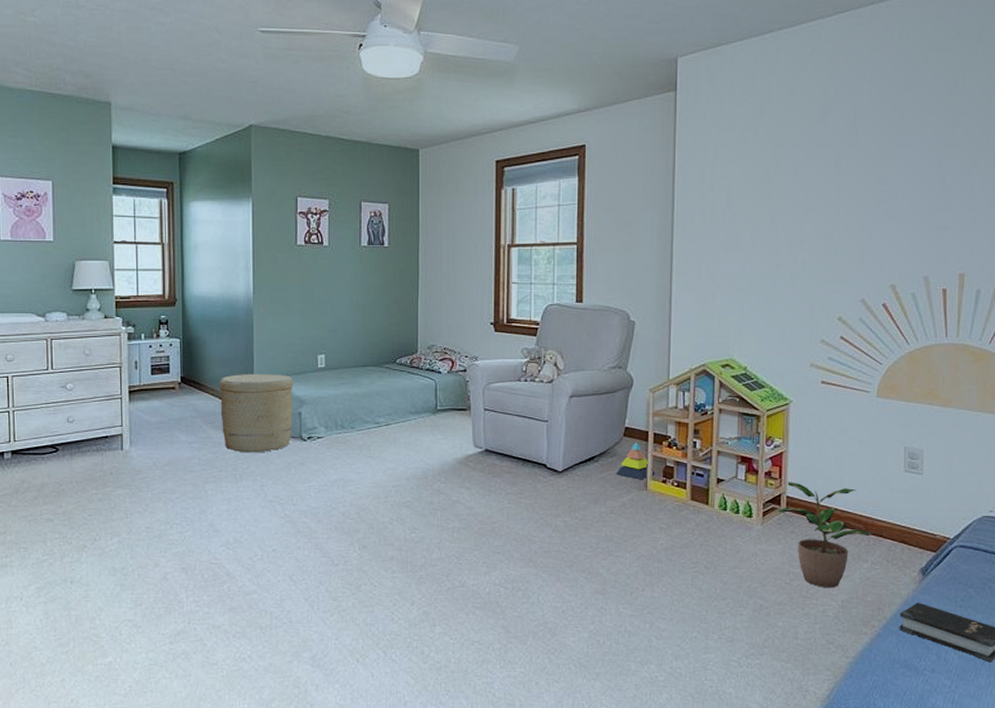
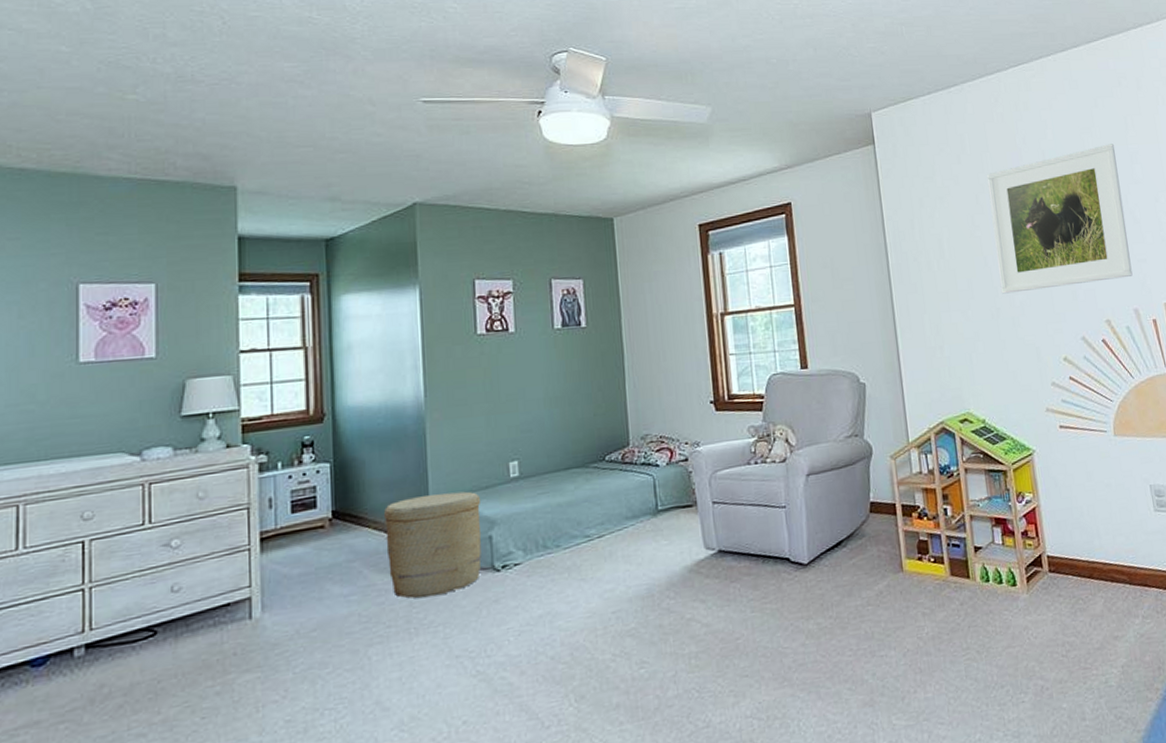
stacking toy: present [616,441,655,480] -> none [867,517,909,561]
potted plant: present [775,482,873,588] -> none [1038,537,1138,654]
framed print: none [784,102,938,250] -> present [986,144,1133,294]

